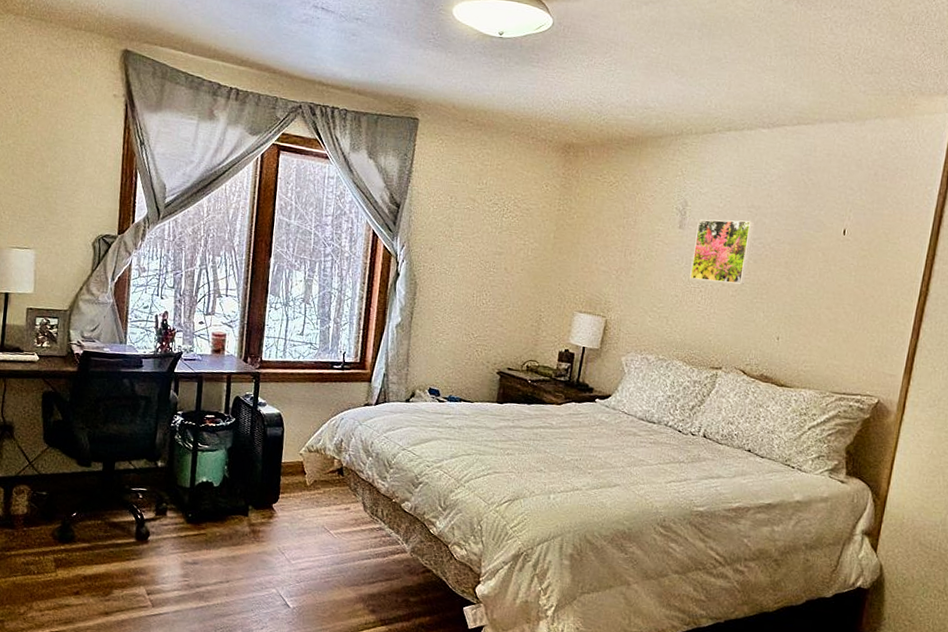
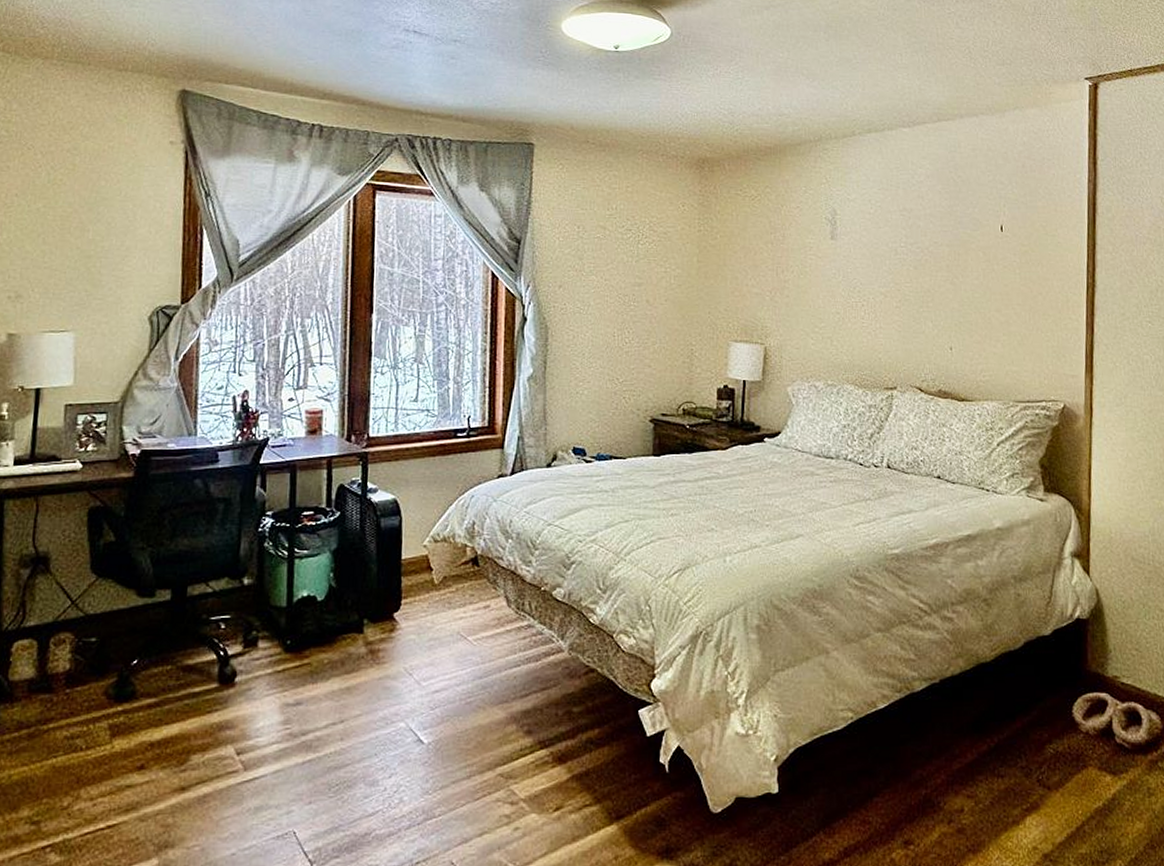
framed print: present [689,219,755,285] -> none [849,224,910,294]

